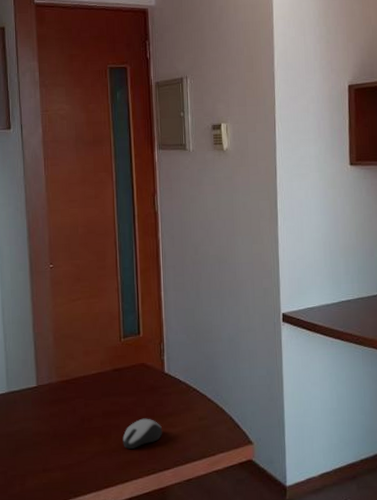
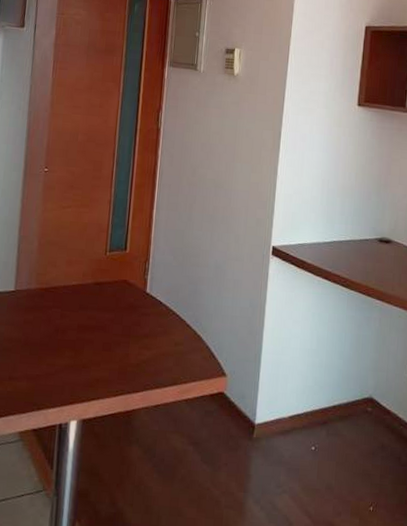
computer mouse: present [123,418,163,449] -> none [94,336,137,367]

